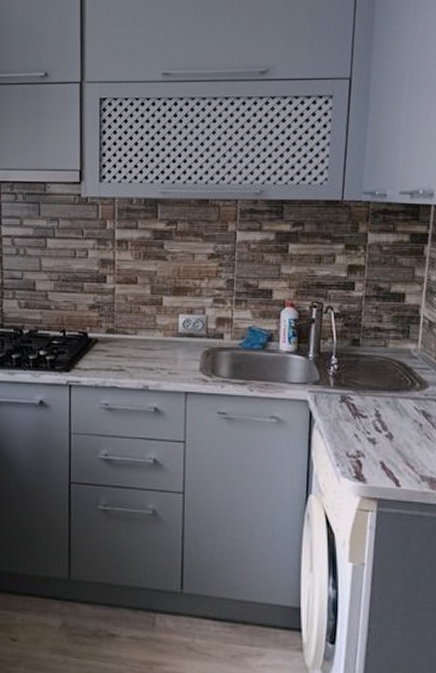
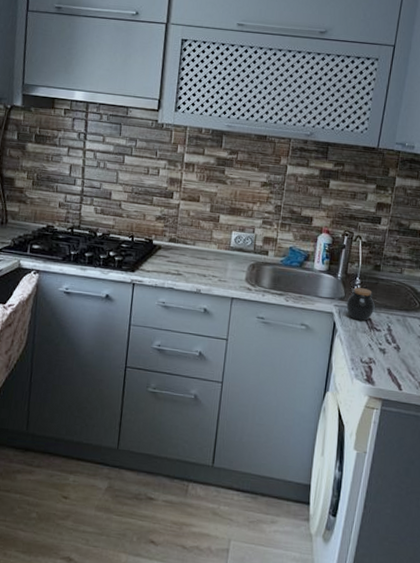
jar: none [323,368,358,407] -> present [346,287,375,321]

